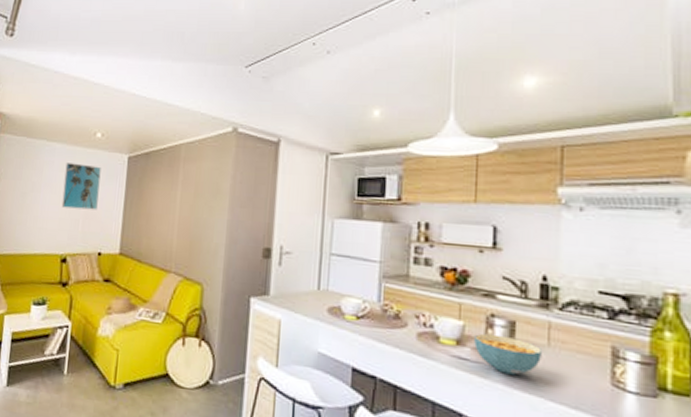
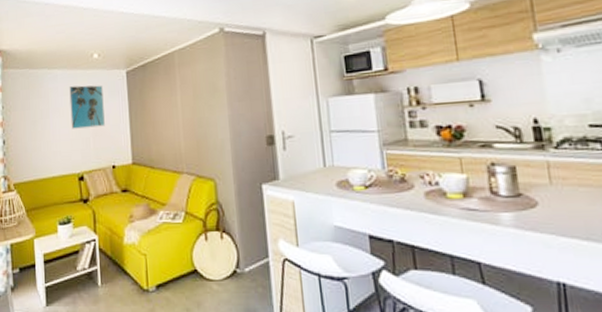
cereal bowl: present [474,333,542,375] -> none [479,181,546,218]

